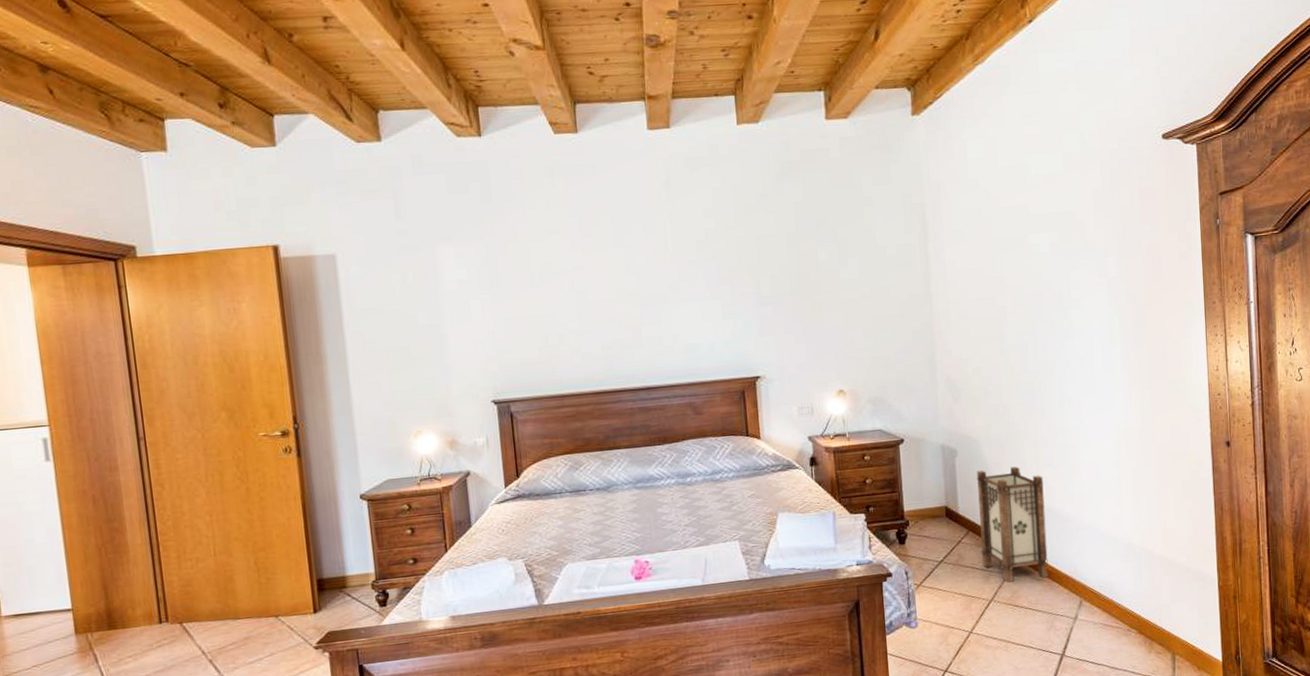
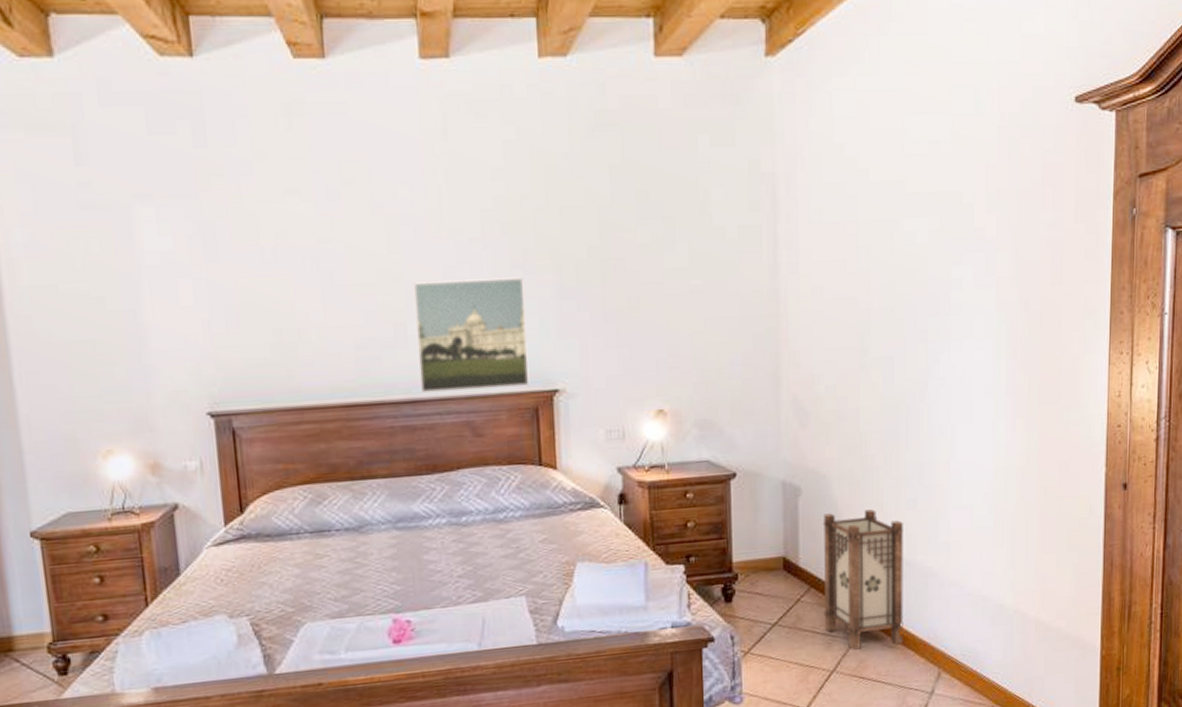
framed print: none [646,290,737,381] -> present [414,277,530,392]

